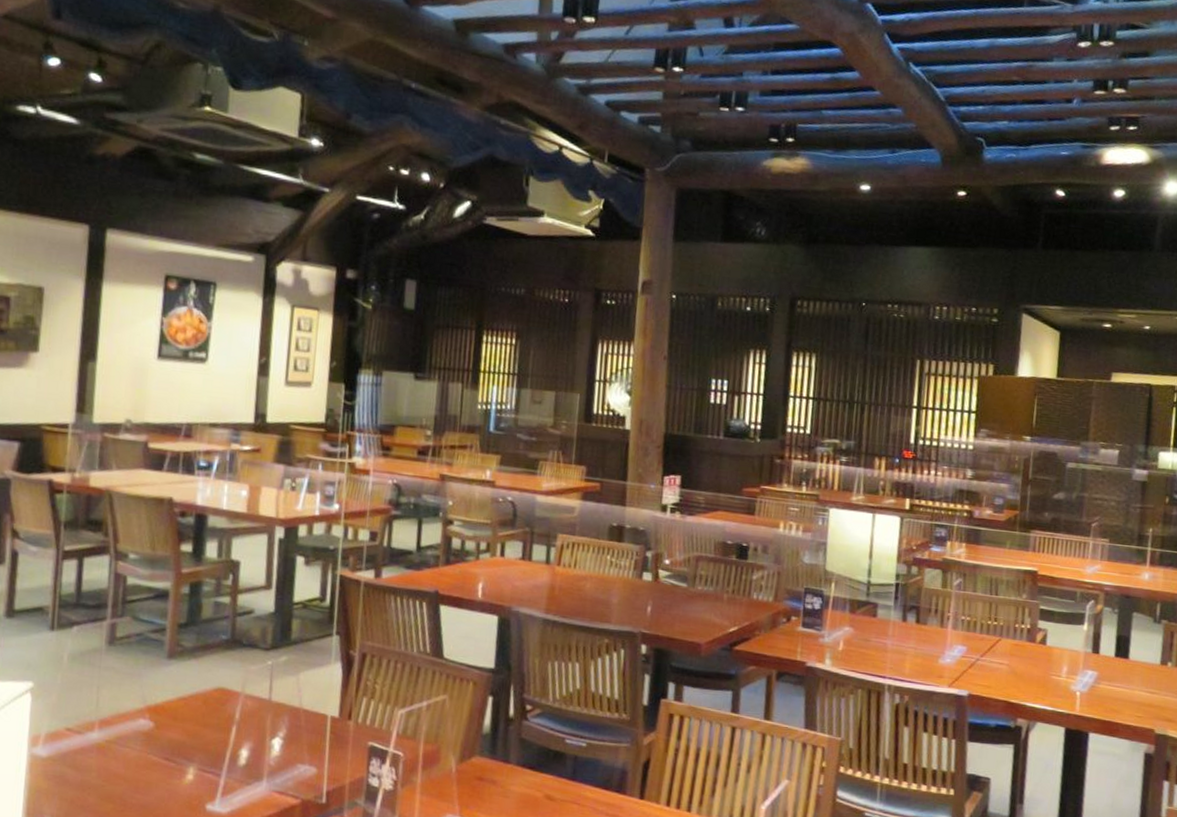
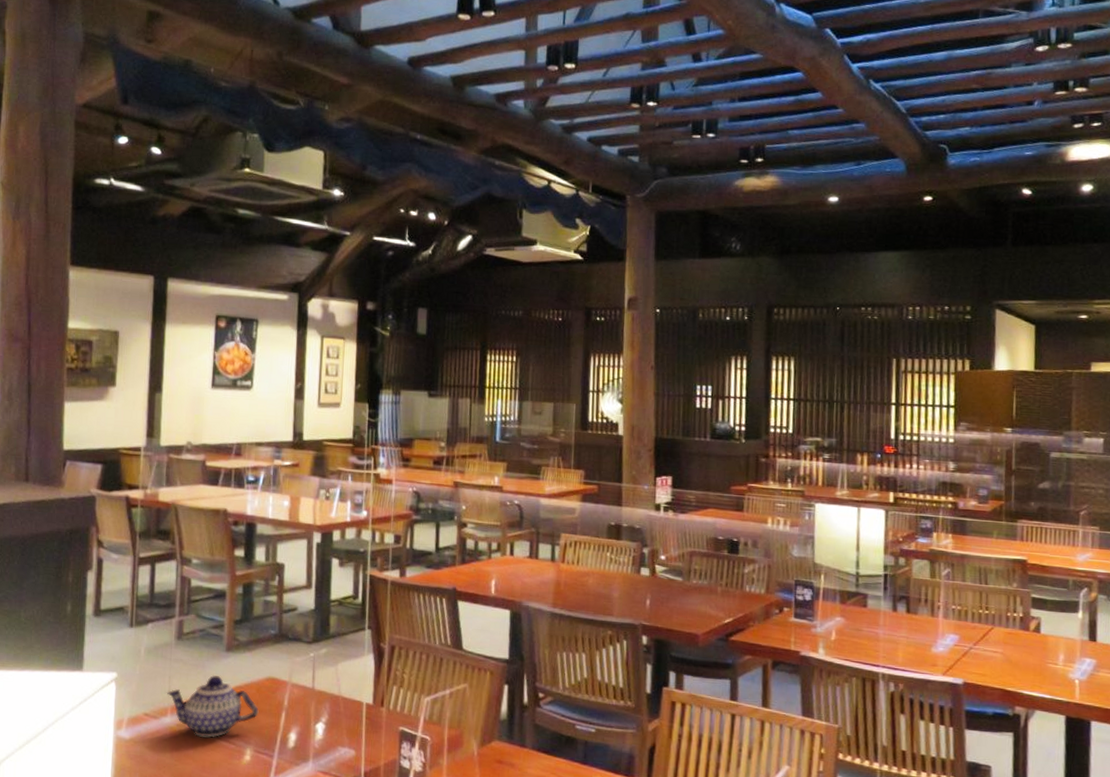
teapot: none [94,685,205,755] -> present [166,675,259,738]

